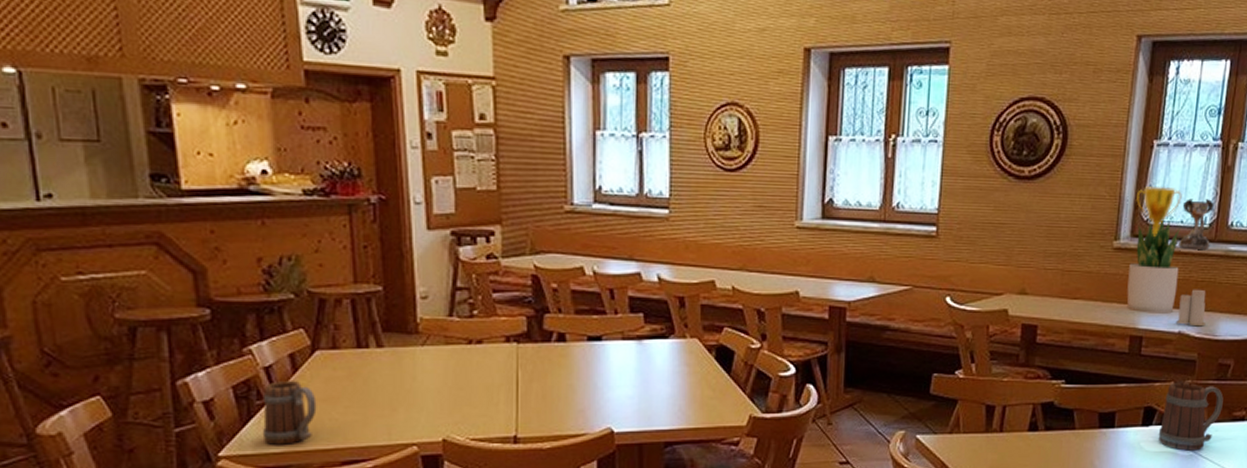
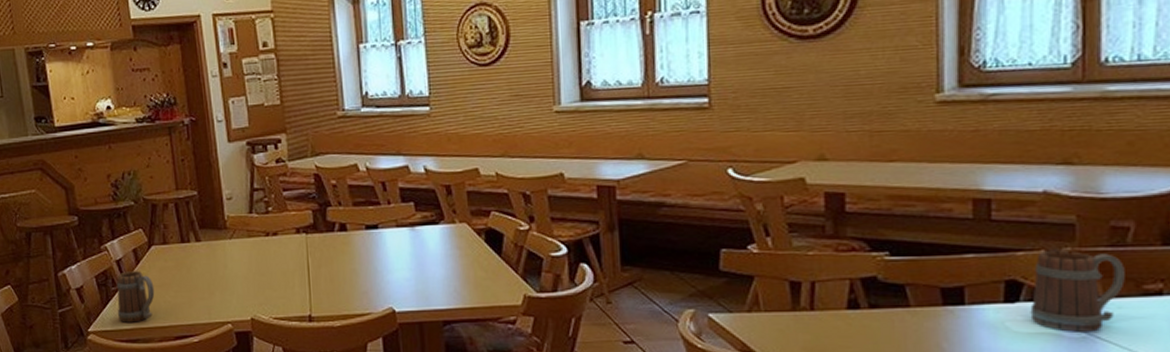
planter: present [1127,219,1180,314] -> none [961,64,1034,172]
award: present [1135,185,1182,240] -> none [959,26,1026,90]
candle: present [1175,287,1206,327] -> none [1037,138,1084,184]
award: present [1178,198,1214,251] -> none [1028,34,1076,96]

